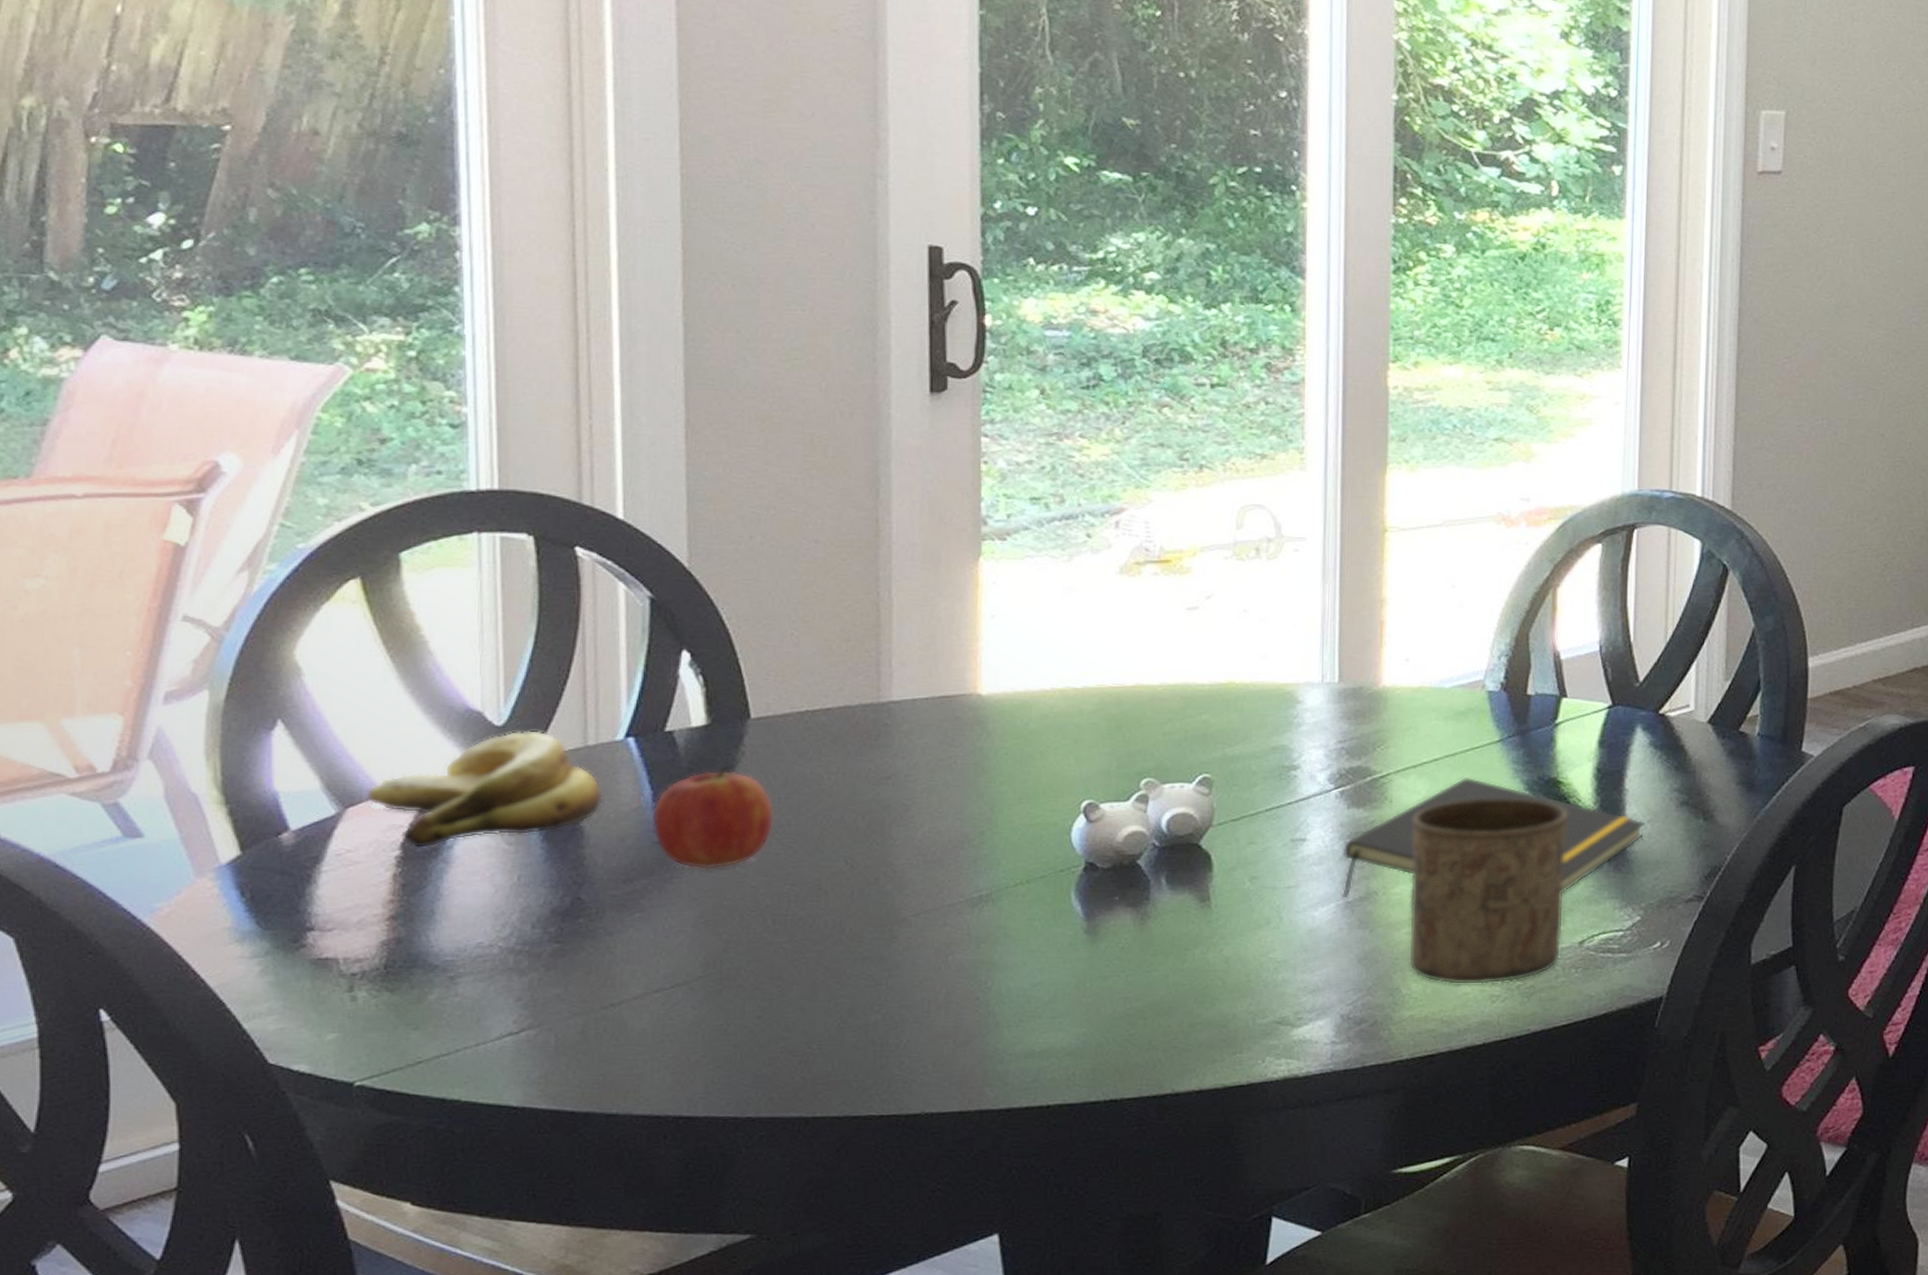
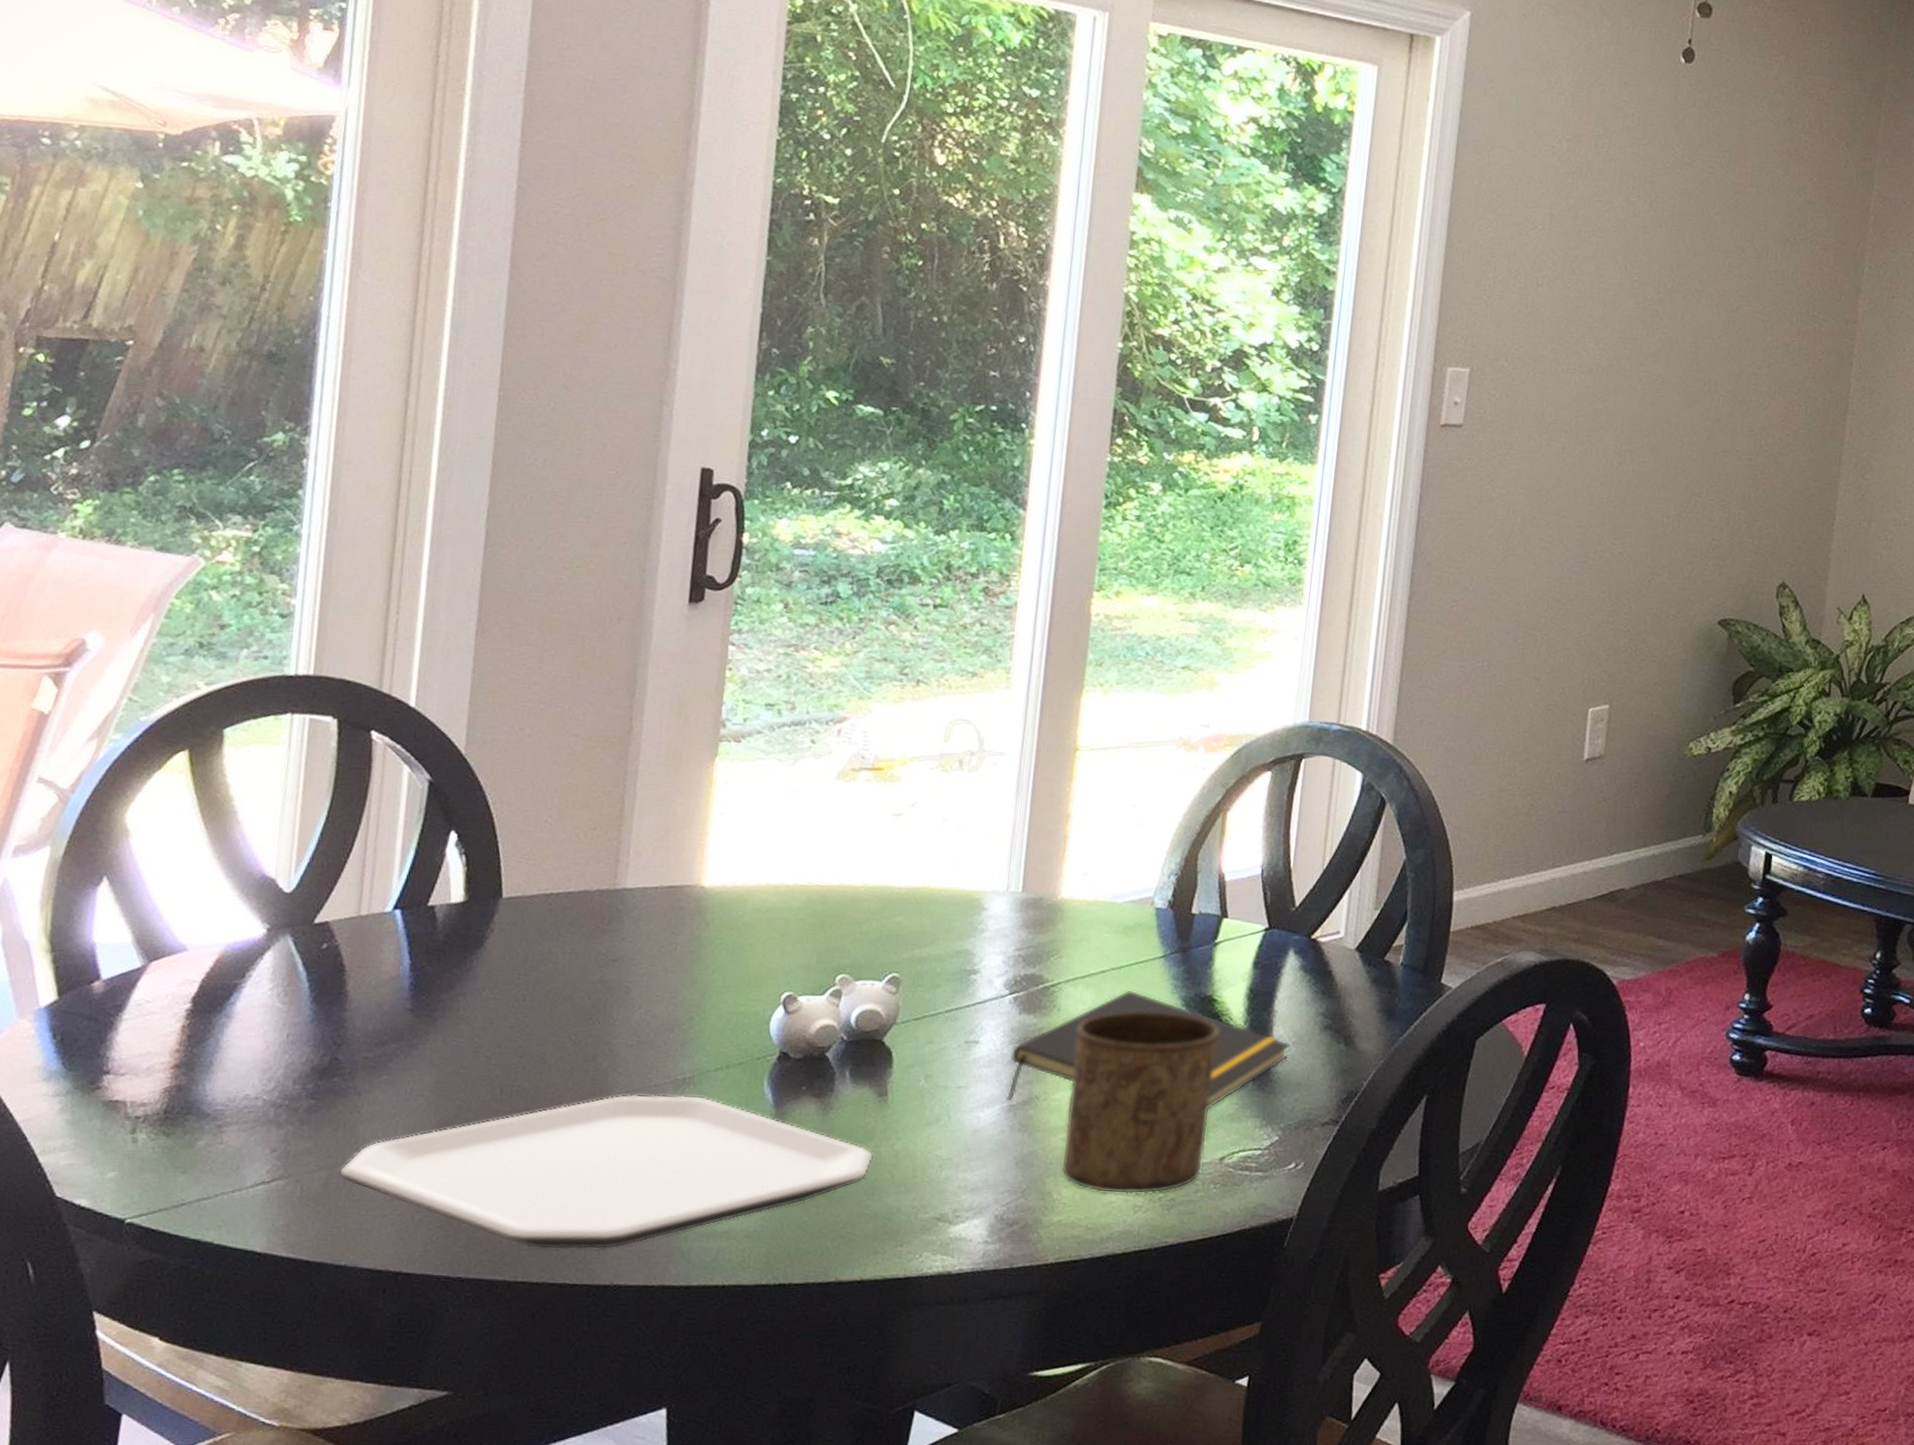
banana: present [366,730,603,849] -> none [168,898,369,1004]
plate: none [598,913,1202,1082] -> present [339,1094,874,1250]
fruit: present [653,765,775,869] -> none [407,940,514,1038]

